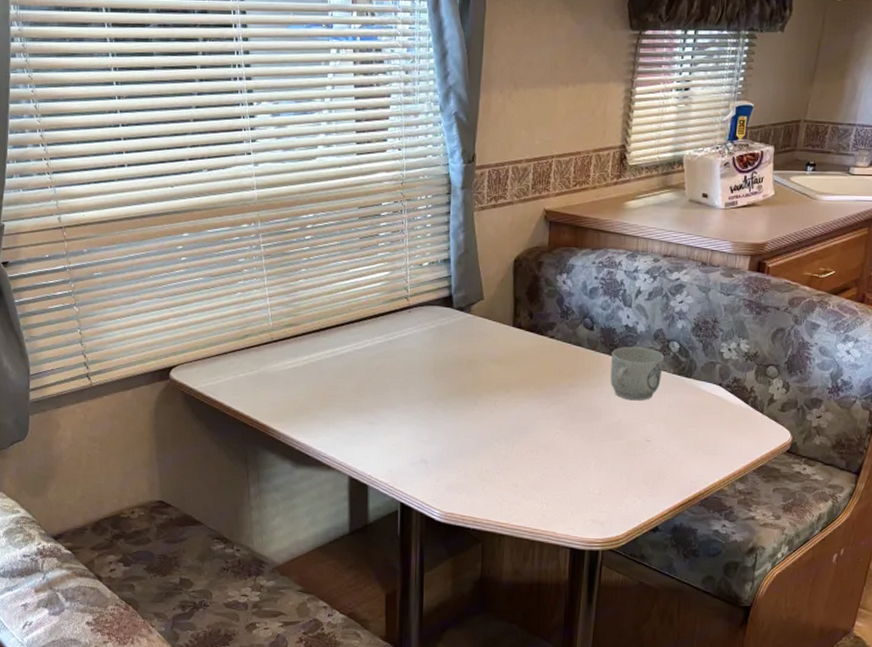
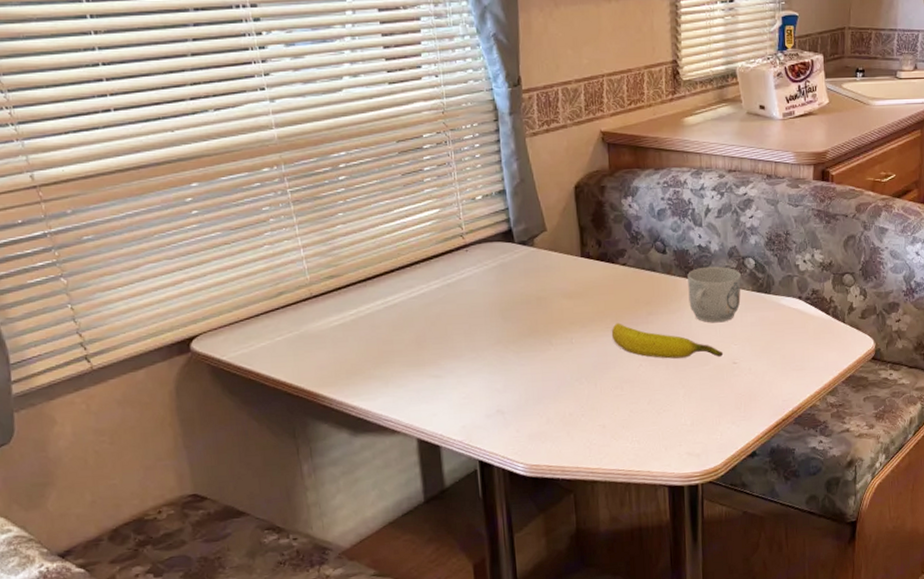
banana: none [533,391,638,433] -> present [611,323,724,359]

